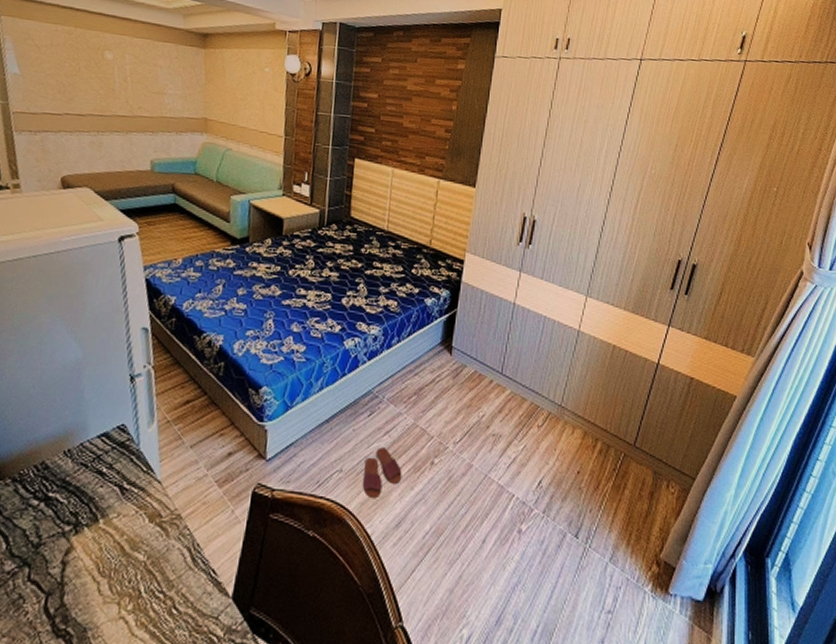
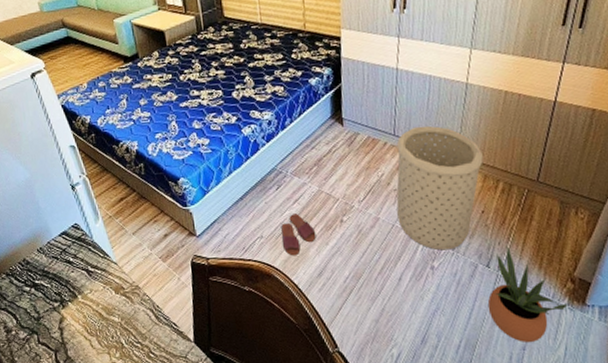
laundry basket: none [492,368,585,512] -> present [396,125,484,251]
potted plant: none [571,517,651,634] -> present [487,247,568,342]

